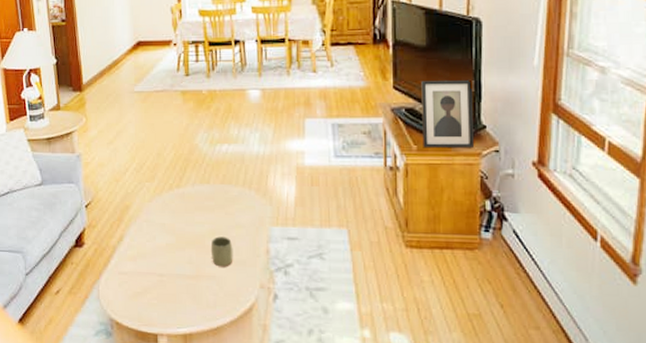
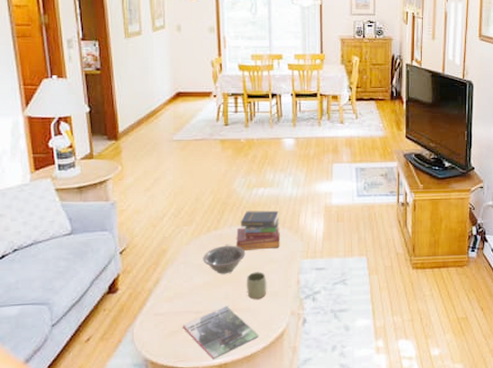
magazine: none [146,271,225,328] -> present [182,306,259,360]
decorative bowl: none [165,205,210,237] -> present [203,245,246,274]
books: none [199,169,247,212] -> present [236,210,280,250]
picture frame: present [421,79,474,148] -> none [427,130,465,186]

